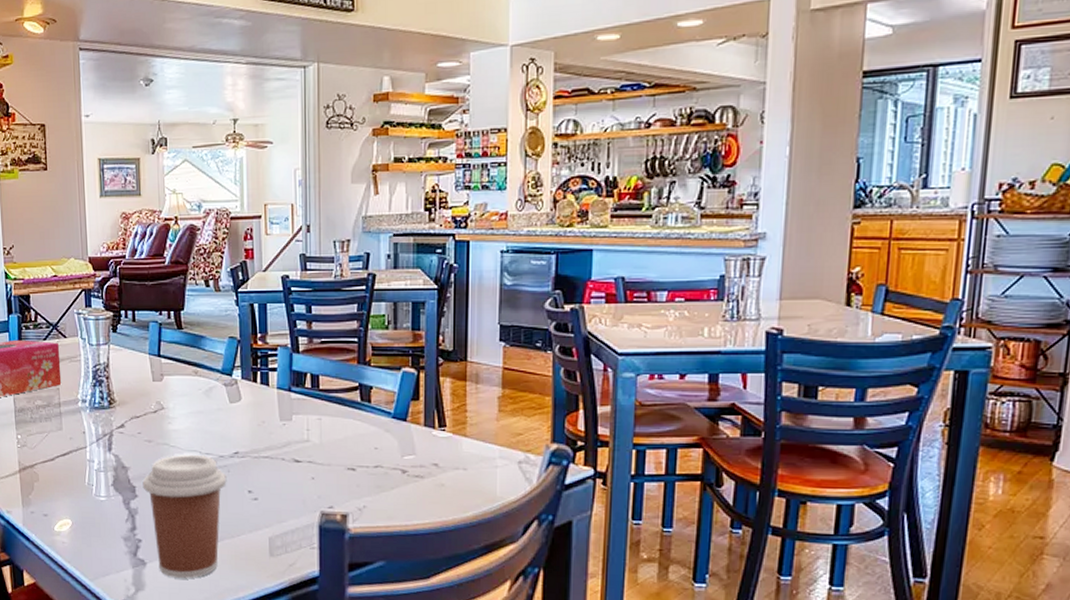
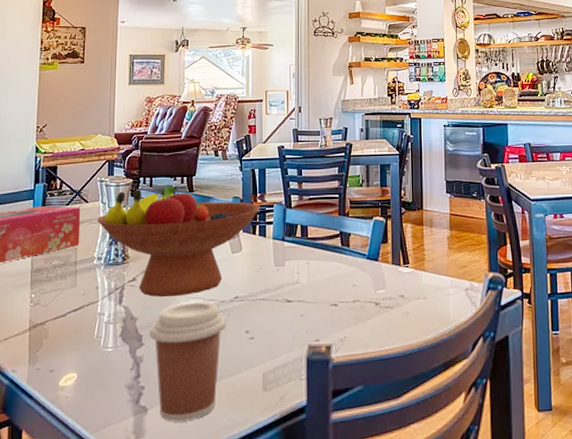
fruit bowl: none [77,321,262,448] -> present [96,186,261,297]

